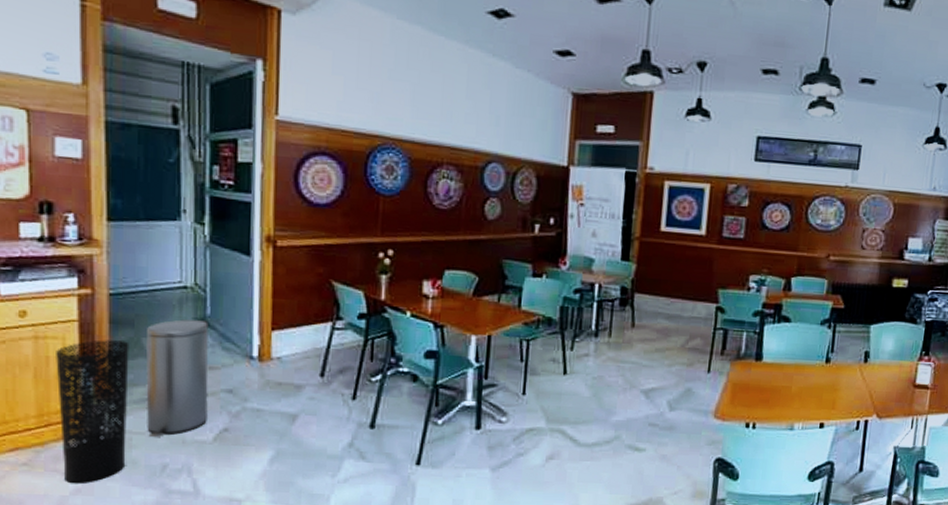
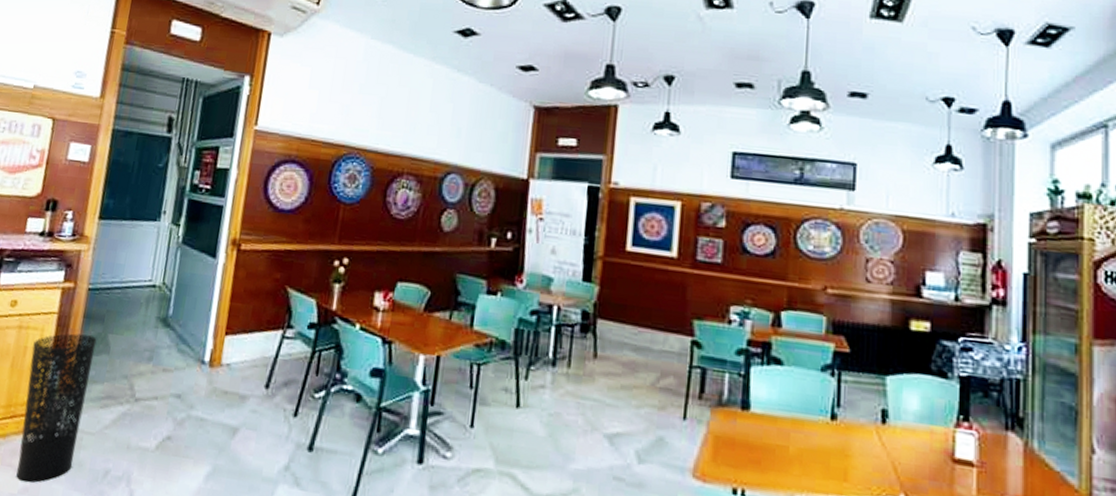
pedal bin: present [146,319,209,438] -> none [97,318,169,440]

